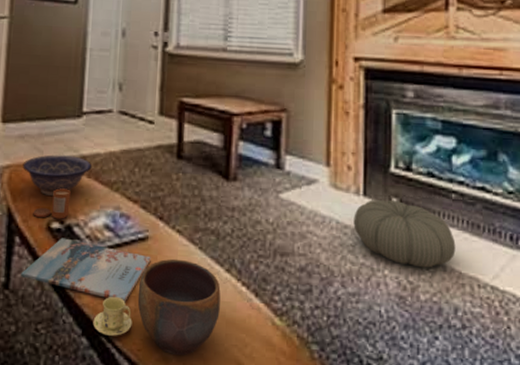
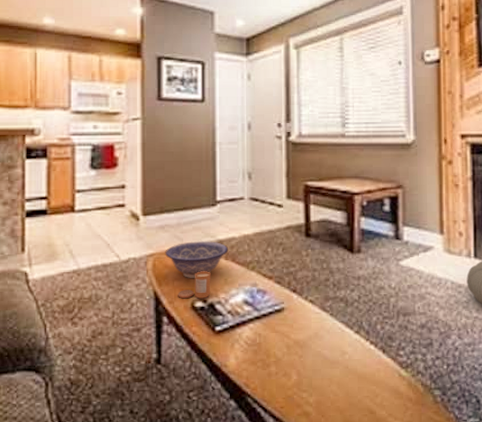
magazine: present [21,238,151,302] -> none [171,315,288,367]
cup and saucer: present [93,296,132,336] -> none [239,362,275,397]
bowl: present [137,259,221,355] -> none [278,325,352,409]

